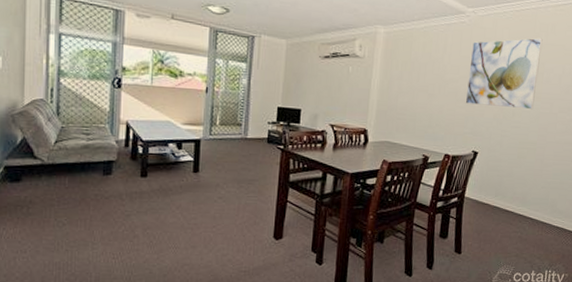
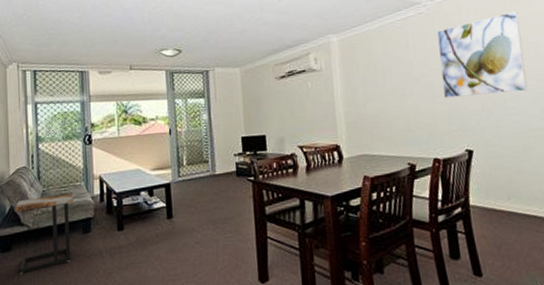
side table: none [26,132,96,206] -> present [14,192,73,274]

